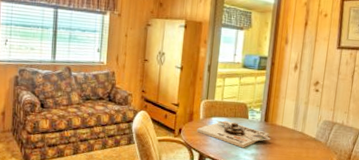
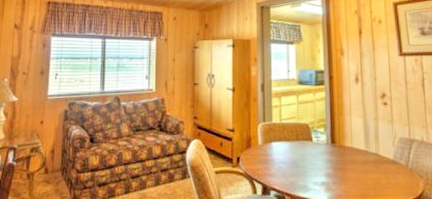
board game: present [197,120,271,148] -> none [257,145,342,176]

